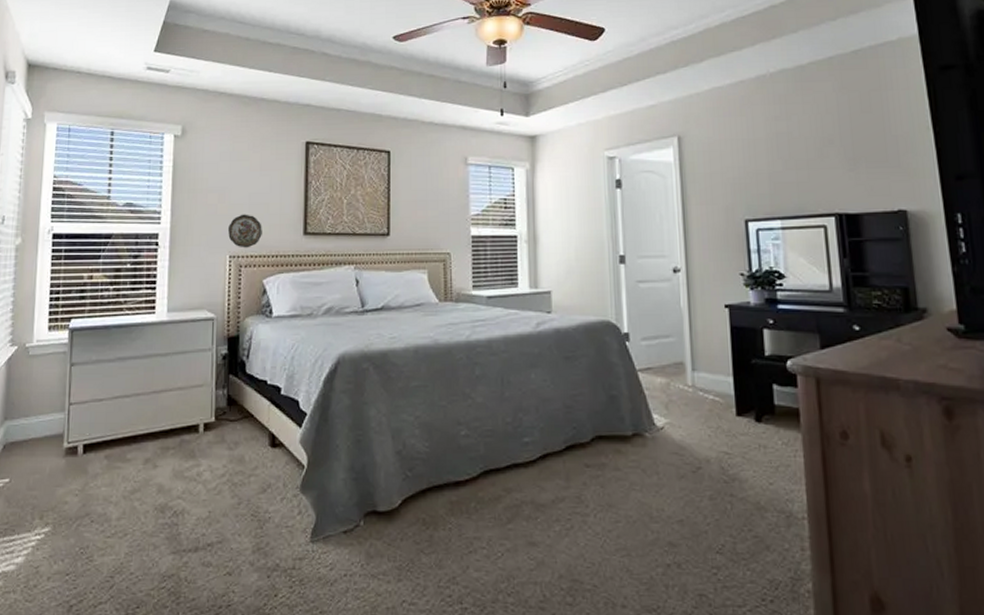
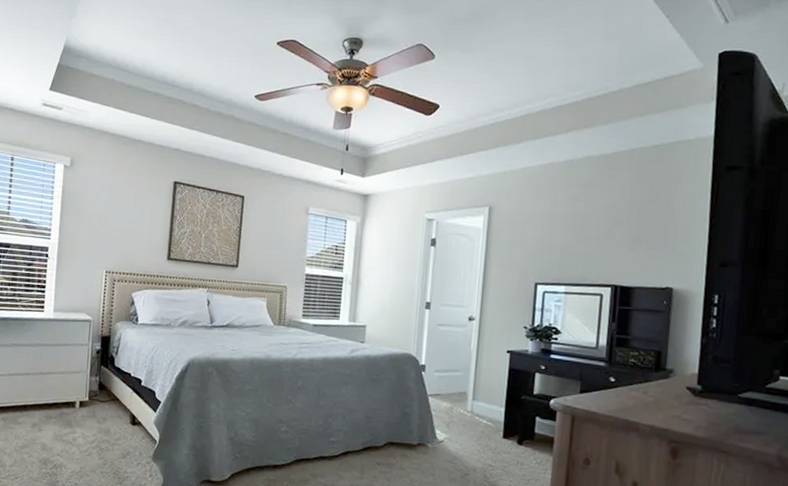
decorative plate: present [228,214,262,248] -> none [105,237,134,266]

